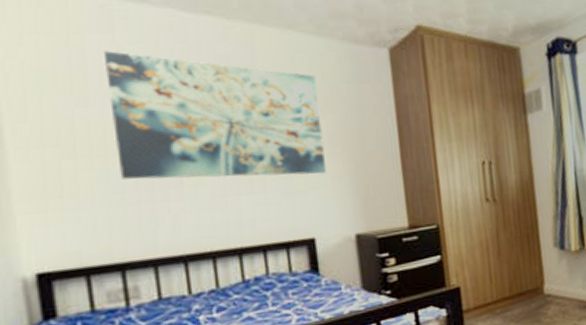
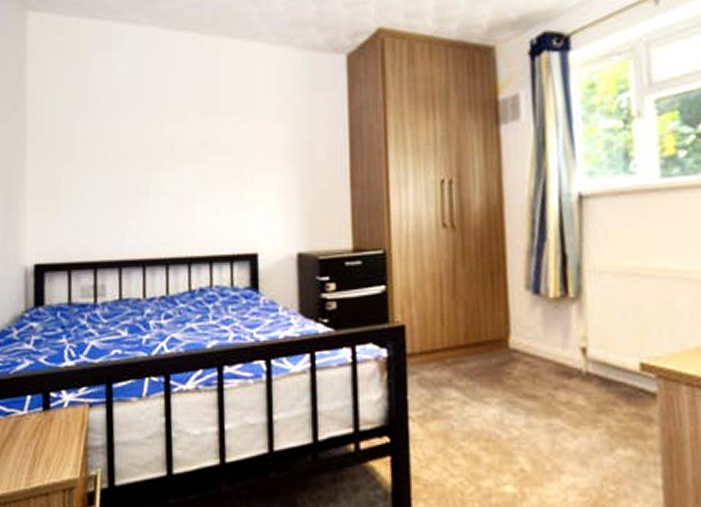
wall art: present [103,51,326,179] -> none [101,68,274,187]

